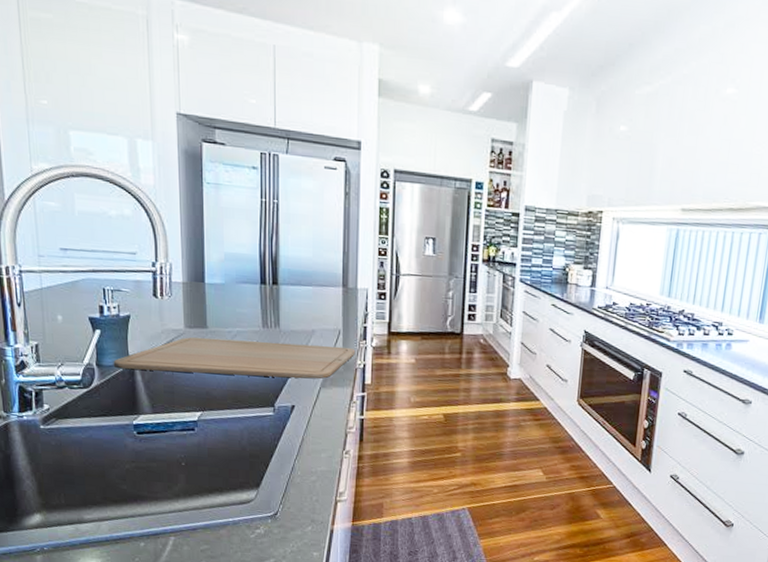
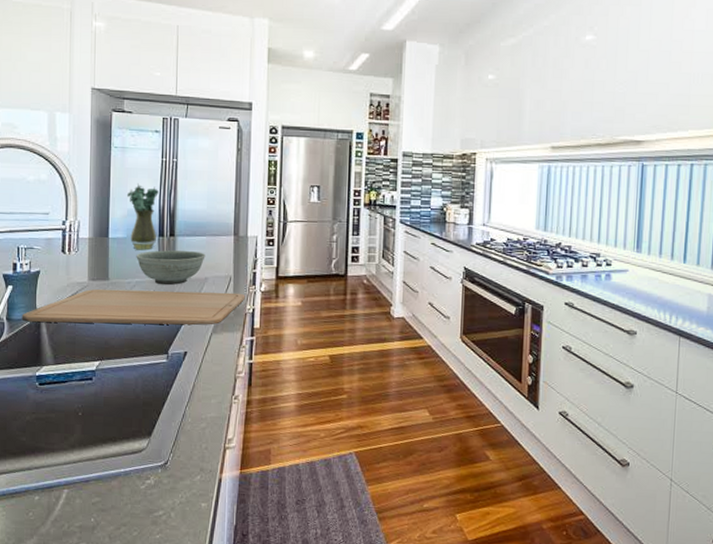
vase: none [222,225,258,299] -> present [126,183,159,251]
bowl: none [236,299,312,337] -> present [136,250,205,286]

